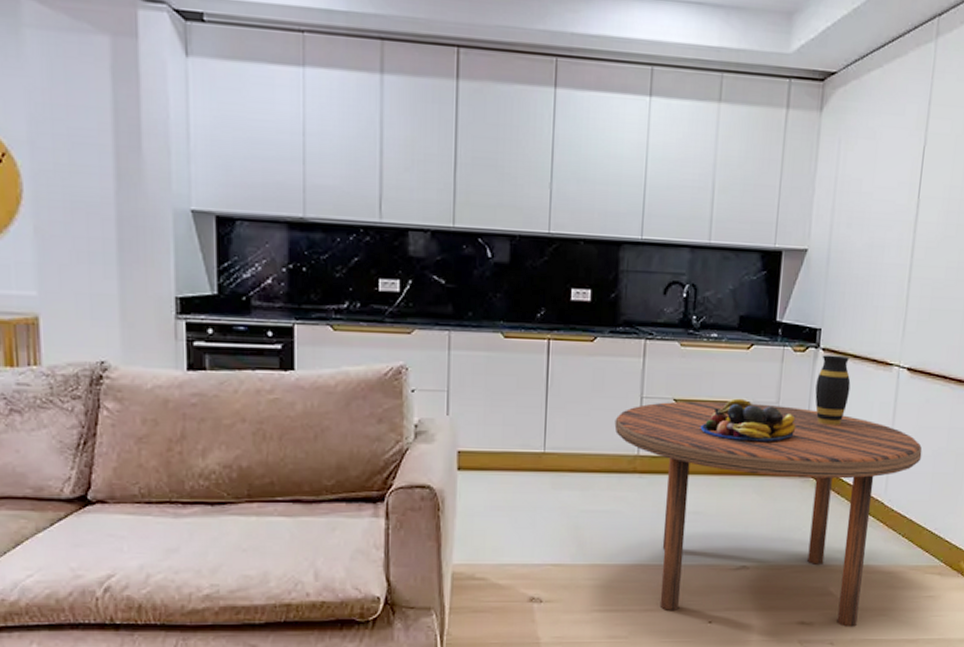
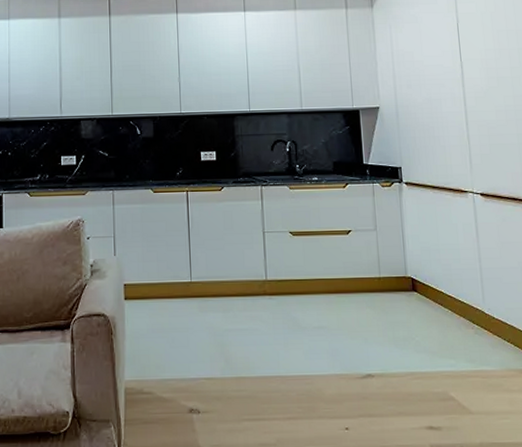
dining table: present [614,401,923,627] -> none [244,231,510,431]
fruit bowl: present [700,398,796,442] -> none [314,228,395,264]
vase: present [815,355,851,425] -> none [405,187,435,246]

